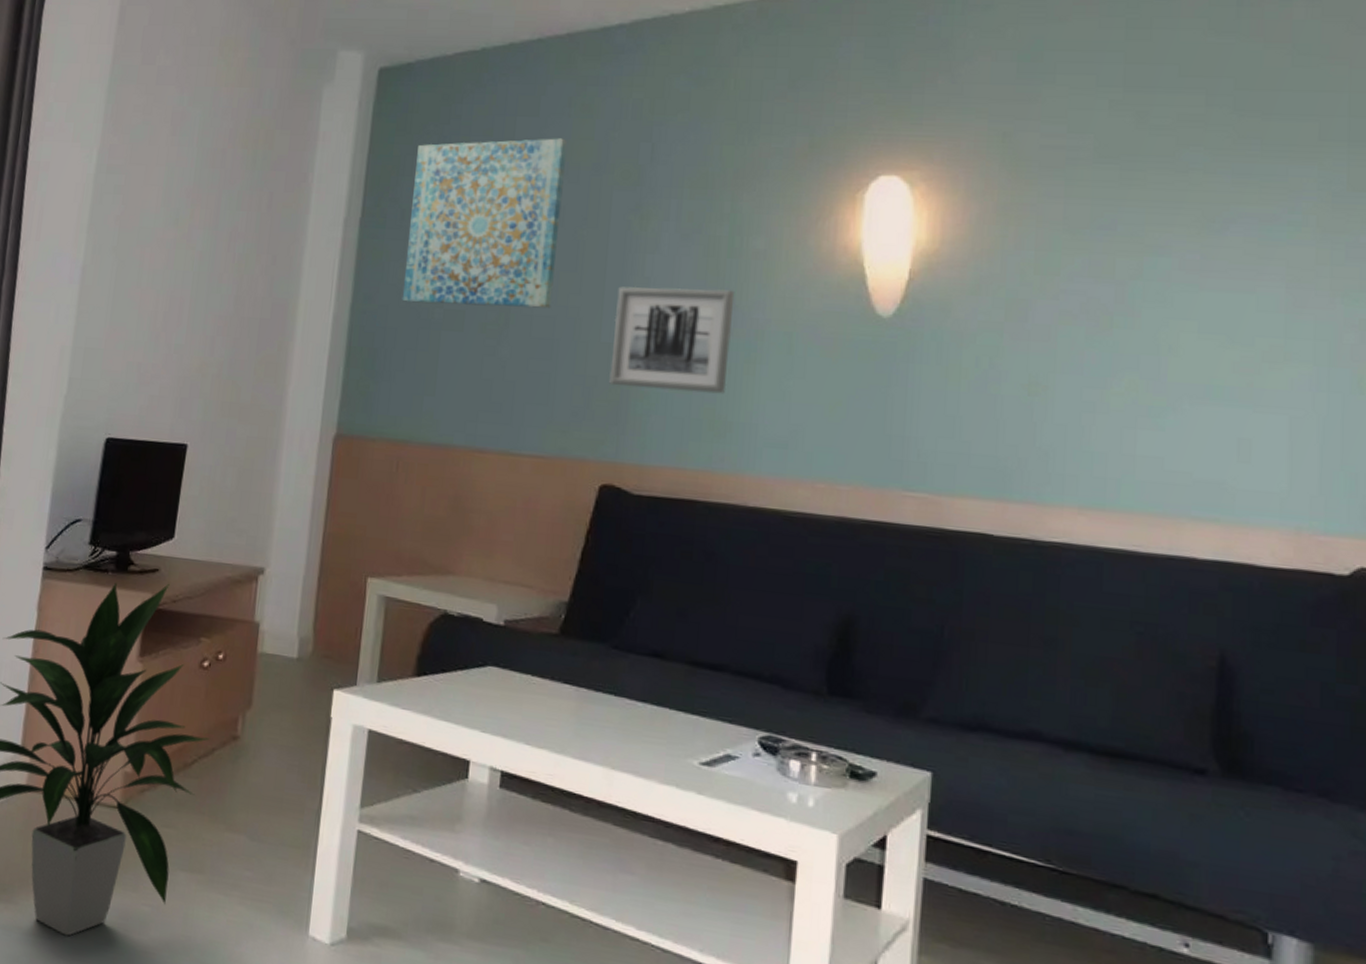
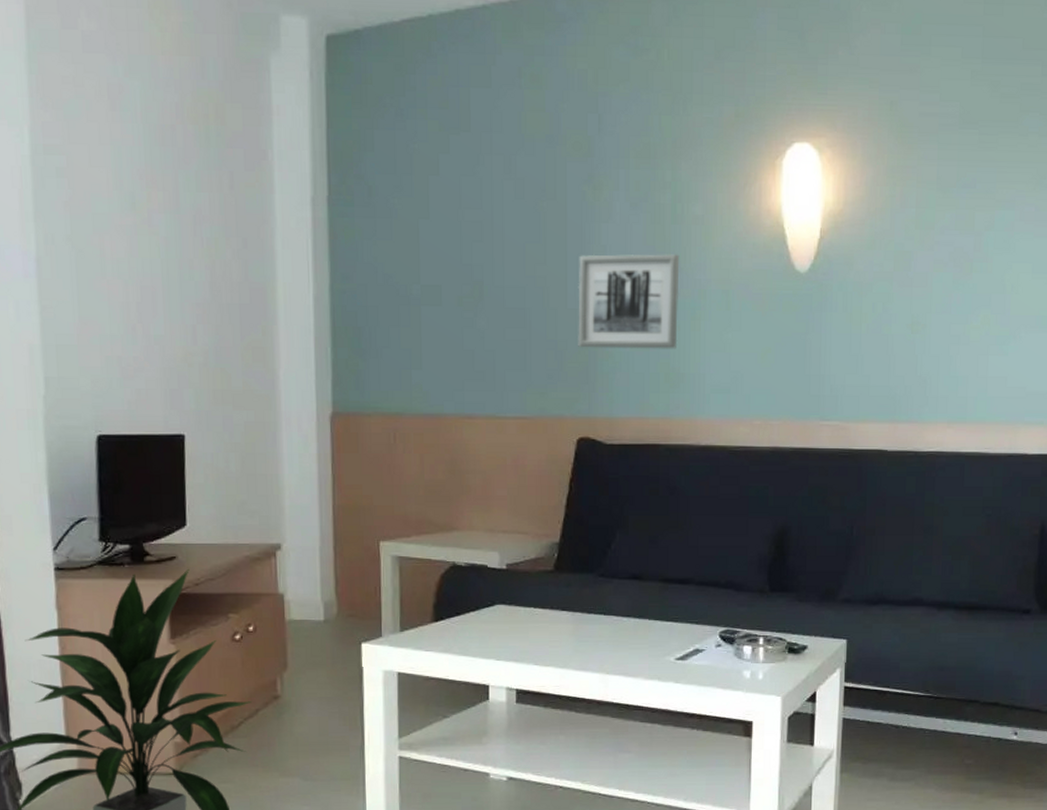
wall art: present [402,138,567,309] -> none [376,110,521,280]

